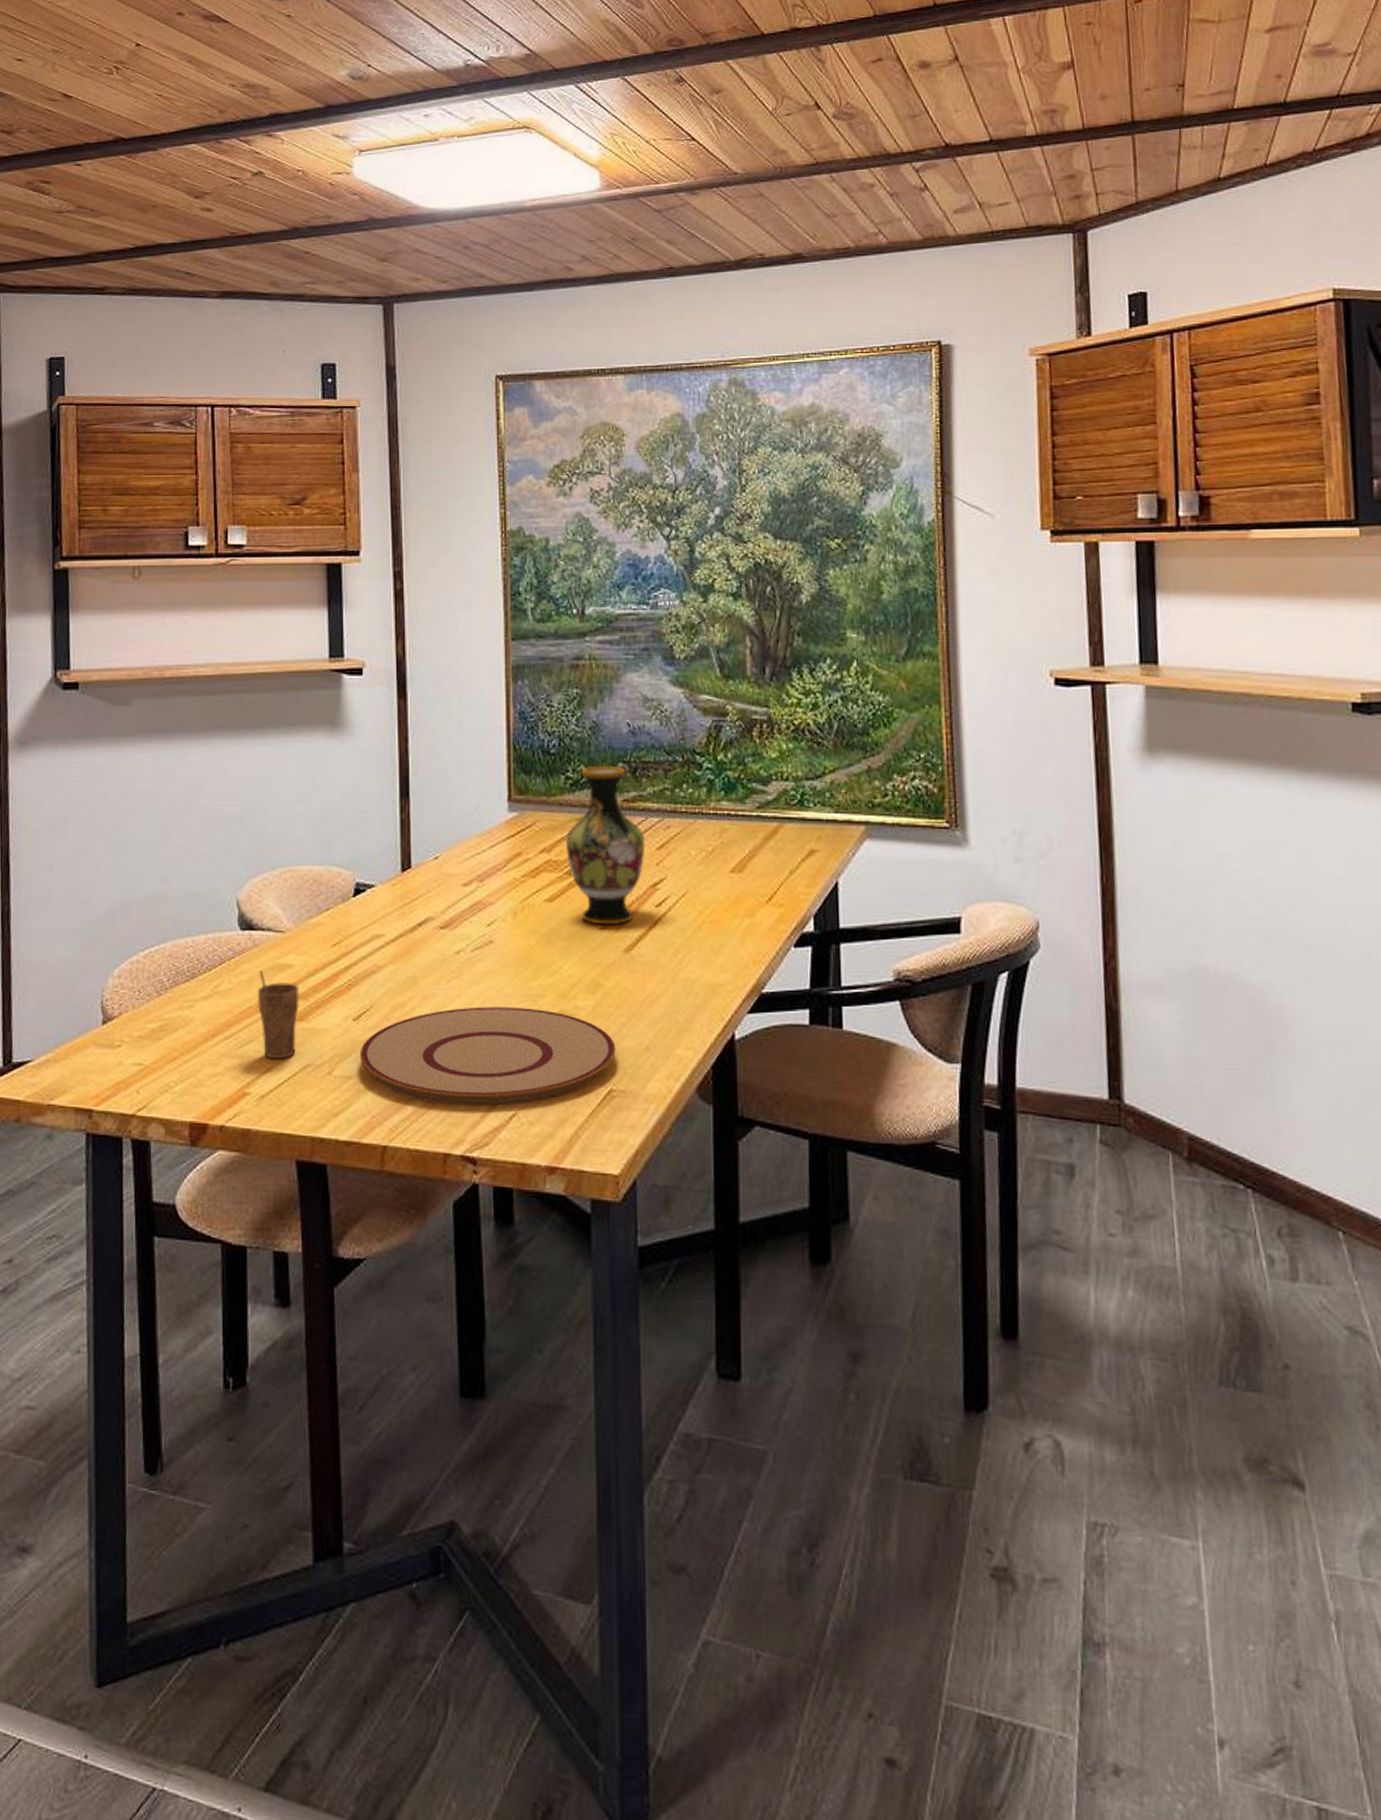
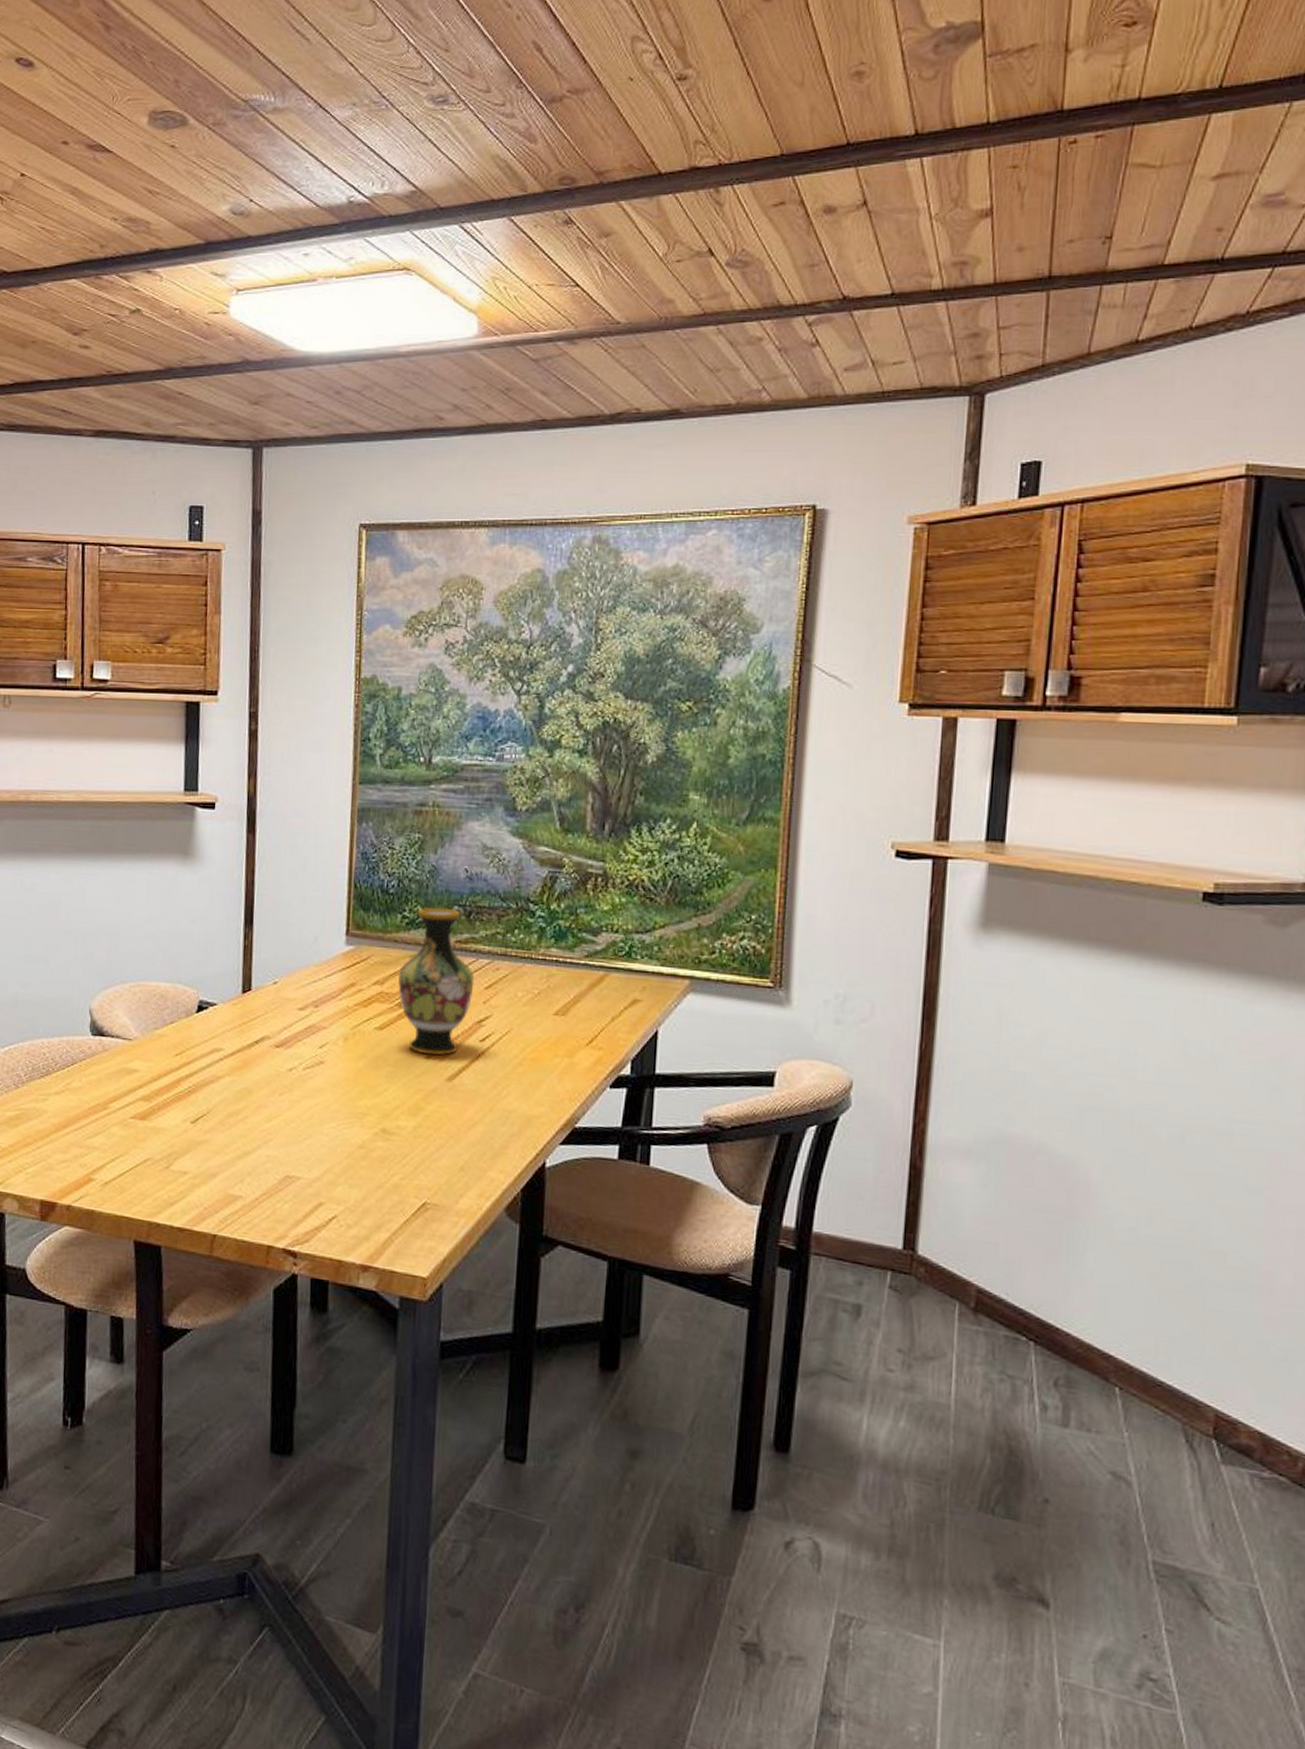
cup: present [257,970,299,1060] -> none [104,1072,143,1152]
plate: present [359,1007,616,1105] -> none [195,1119,433,1208]

